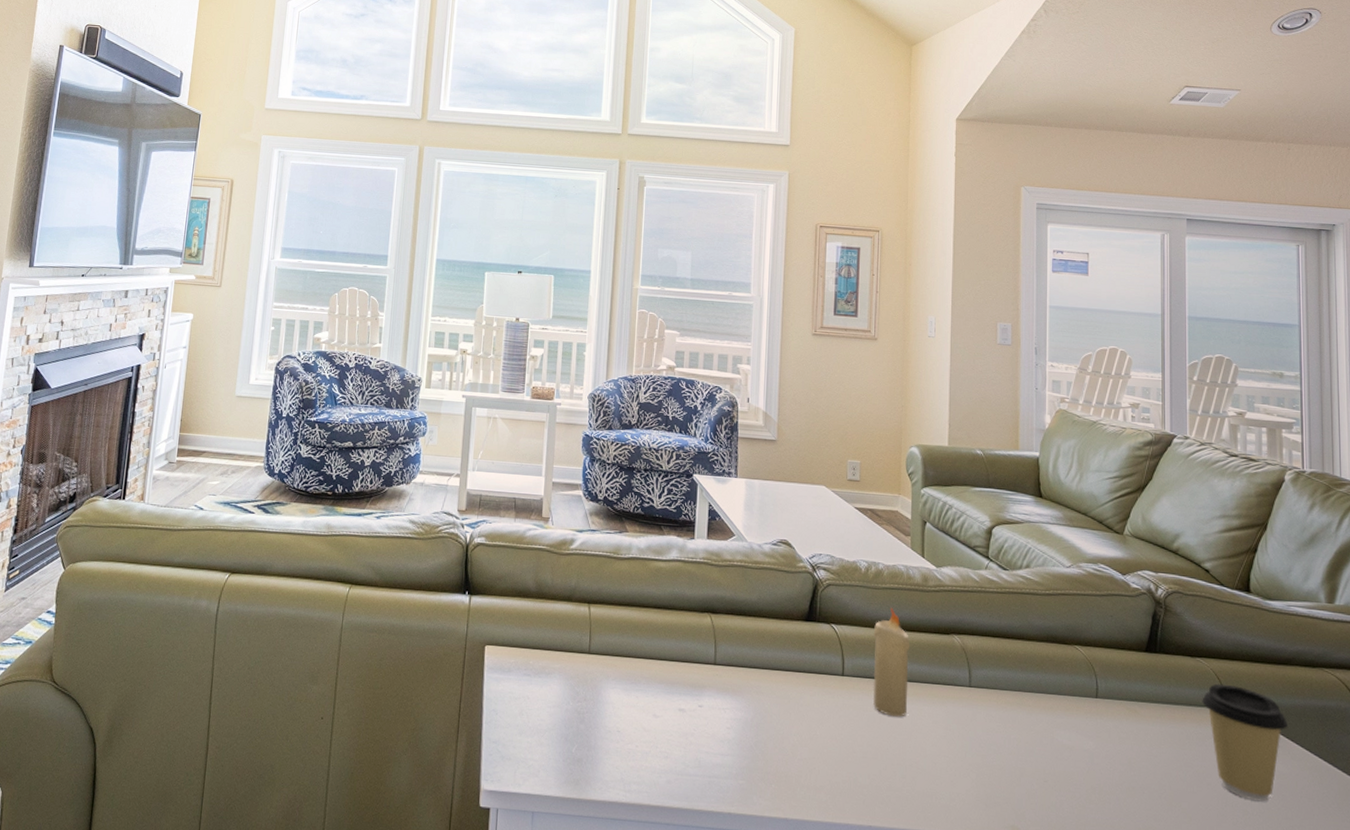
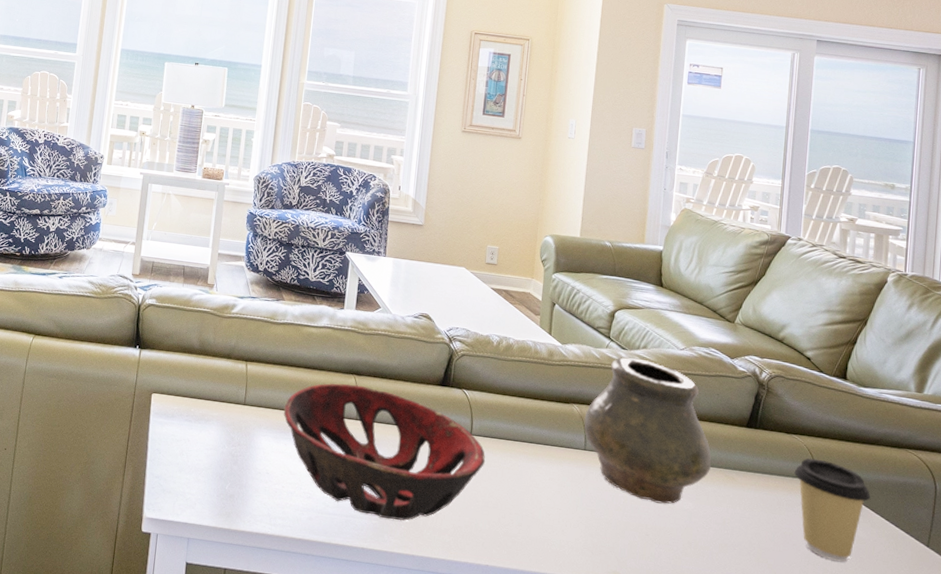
decorative bowl: none [632,624,861,780] -> present [283,383,486,521]
candle: present [872,608,910,717] -> none [496,378,534,473]
vase: none [967,578,1110,745] -> present [584,356,712,504]

